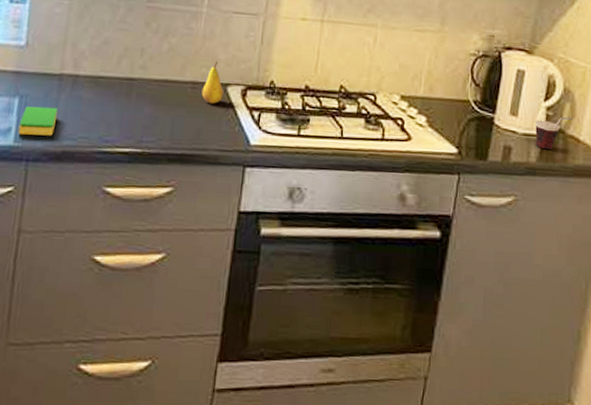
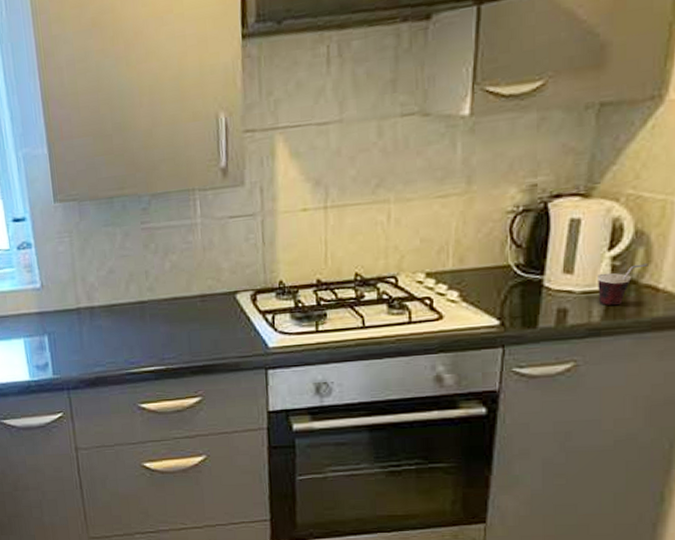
dish sponge: present [17,106,58,136] -> none [53,339,85,368]
fruit: present [201,61,224,104] -> none [211,270,233,314]

